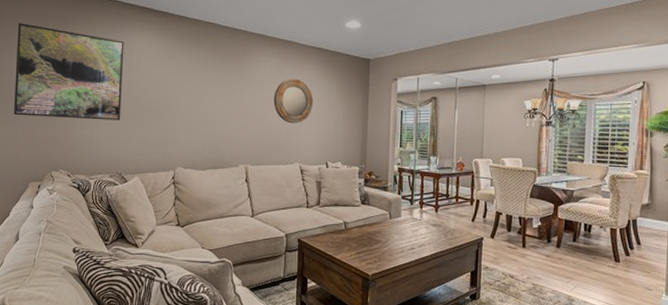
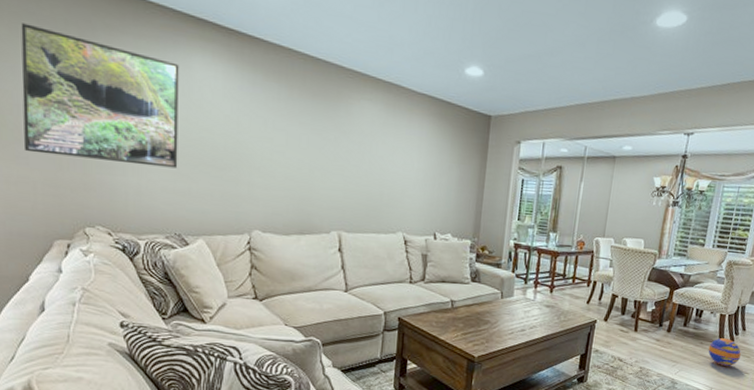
home mirror: present [273,78,313,124] -> none [374,131,423,187]
ball: none [603,253,639,282] -> present [708,338,741,366]

